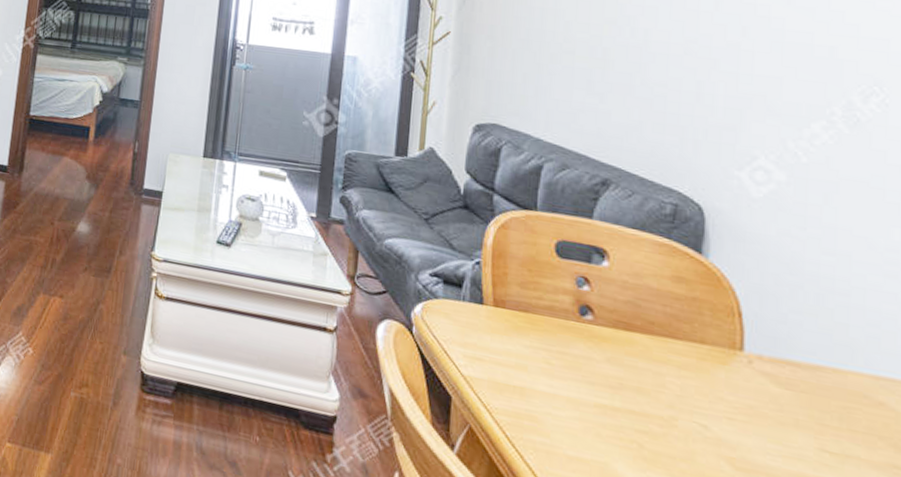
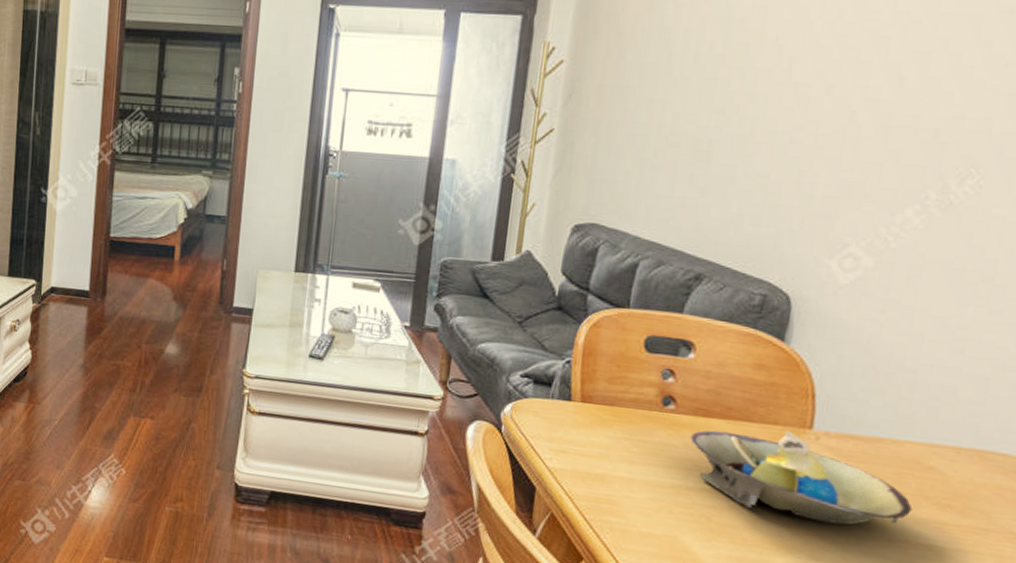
decorative bowl: none [612,345,867,466] -> present [690,430,913,525]

